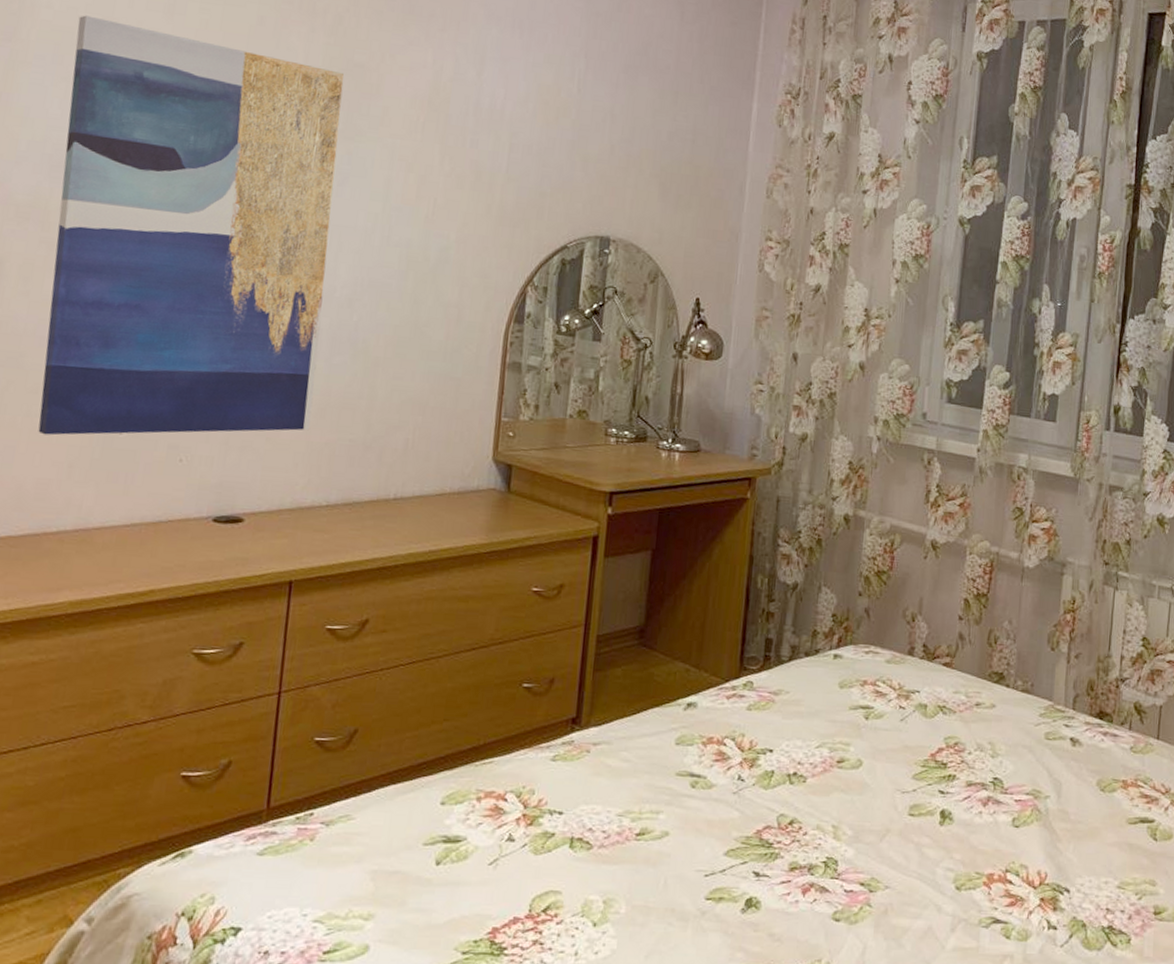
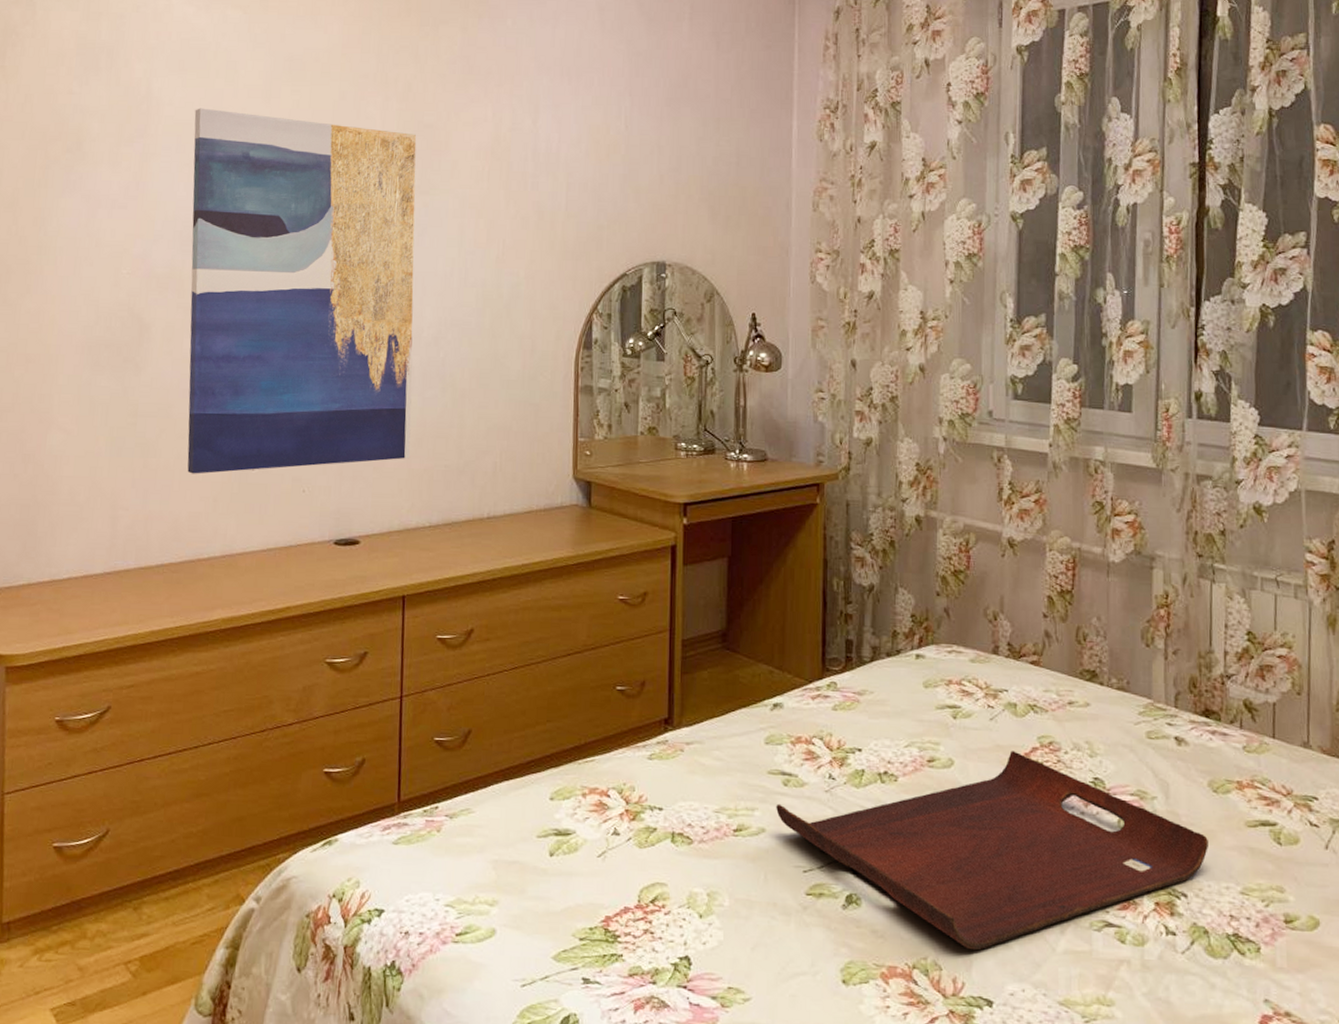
serving tray: none [682,751,1093,951] -> present [776,750,1208,951]

